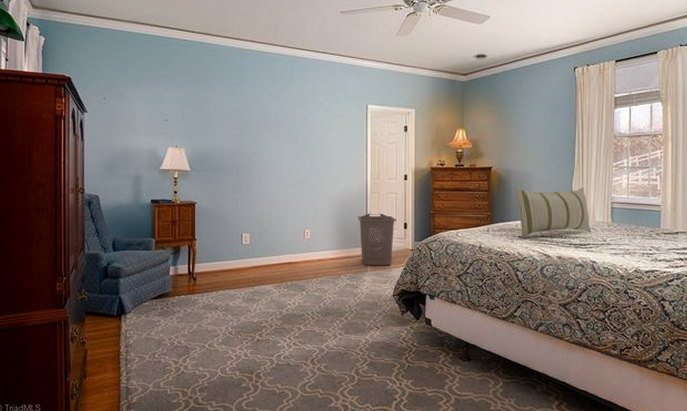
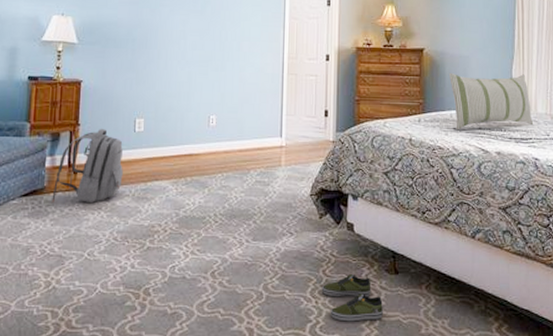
backpack: none [177,242,234,305] -> present [51,128,123,203]
laundry basket: present [358,213,396,266] -> none [271,98,316,160]
shoe: none [404,360,458,400] -> present [321,273,384,322]

